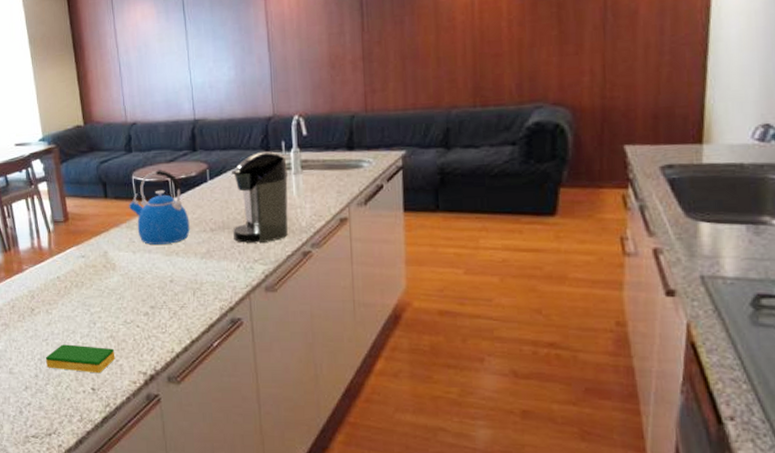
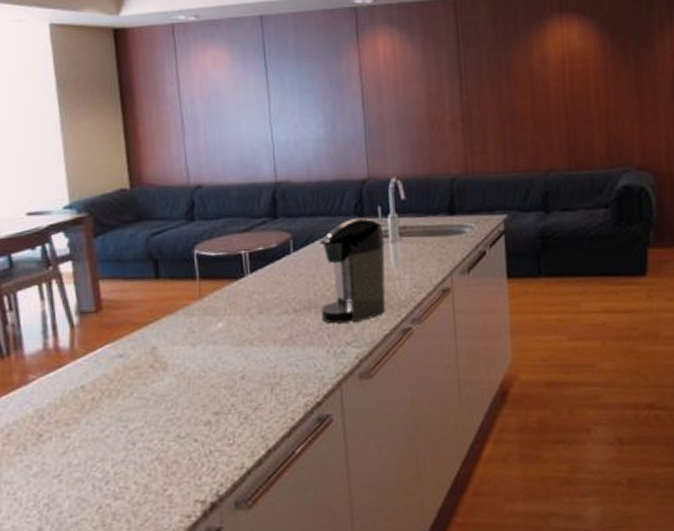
dish sponge: present [45,344,116,374] -> none [56,474,162,515]
kettle: present [128,170,190,245] -> none [187,241,268,334]

